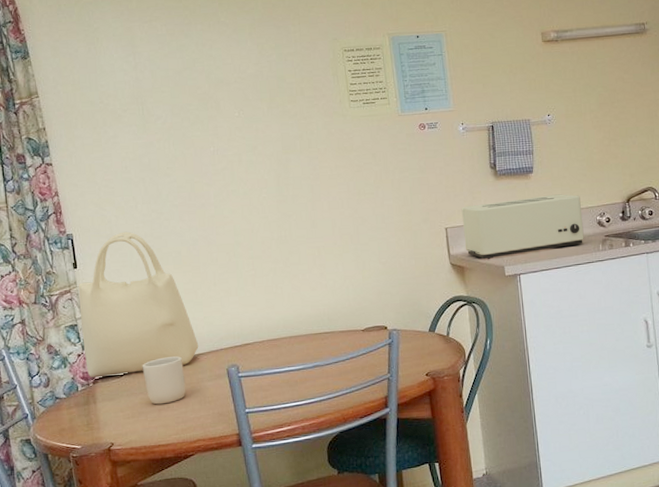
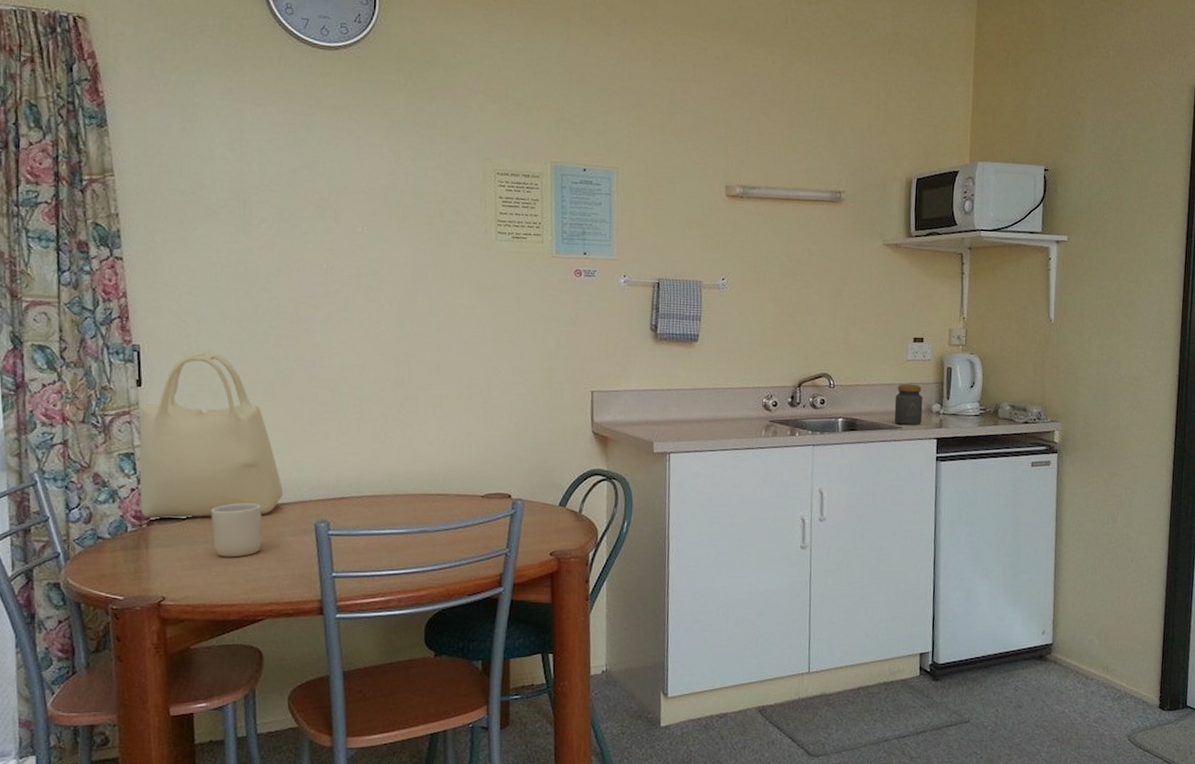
toaster: present [461,194,584,259] -> none [611,368,748,432]

